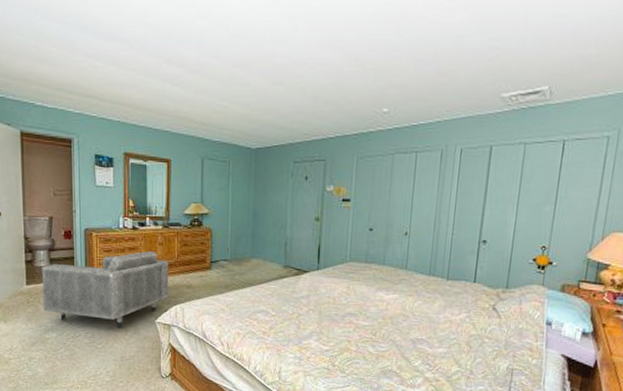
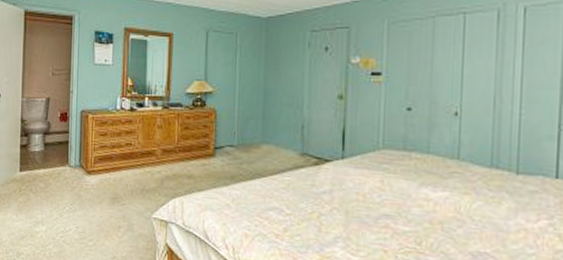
armchair: present [42,250,169,329] -> none [35,134,168,224]

